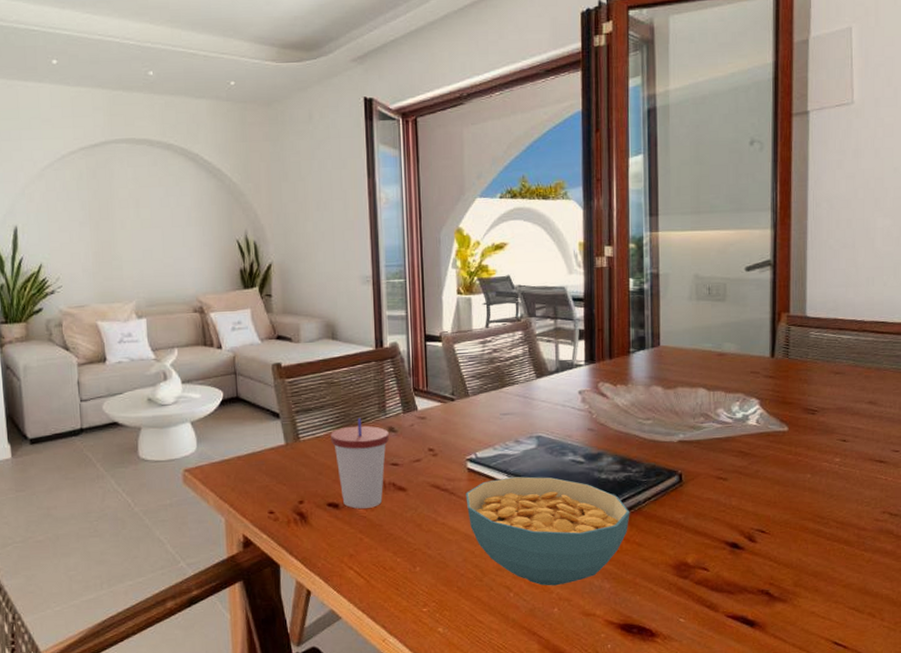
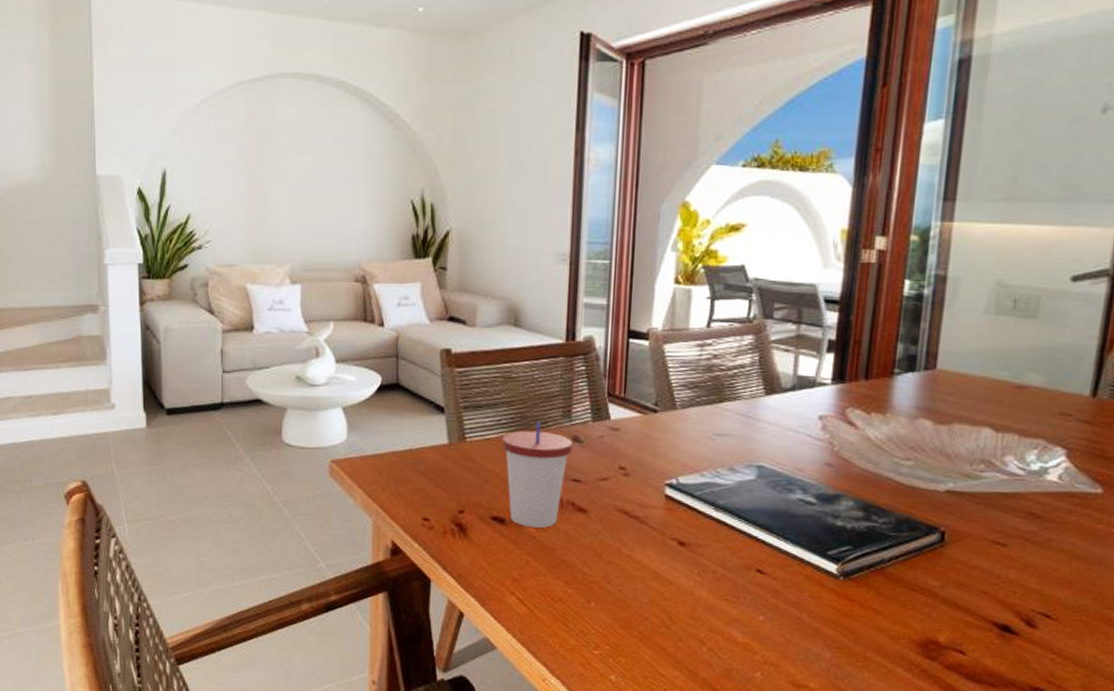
cereal bowl: present [465,476,630,586] -> none [659,511,869,647]

